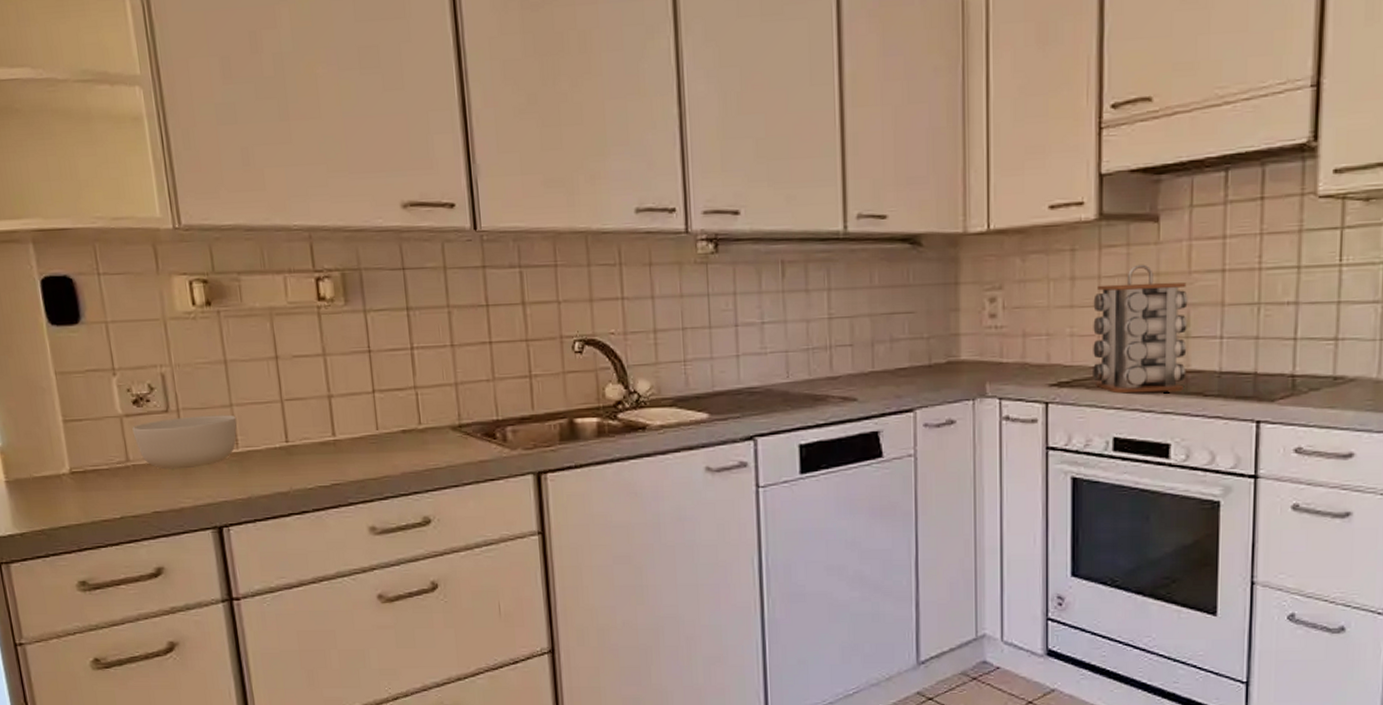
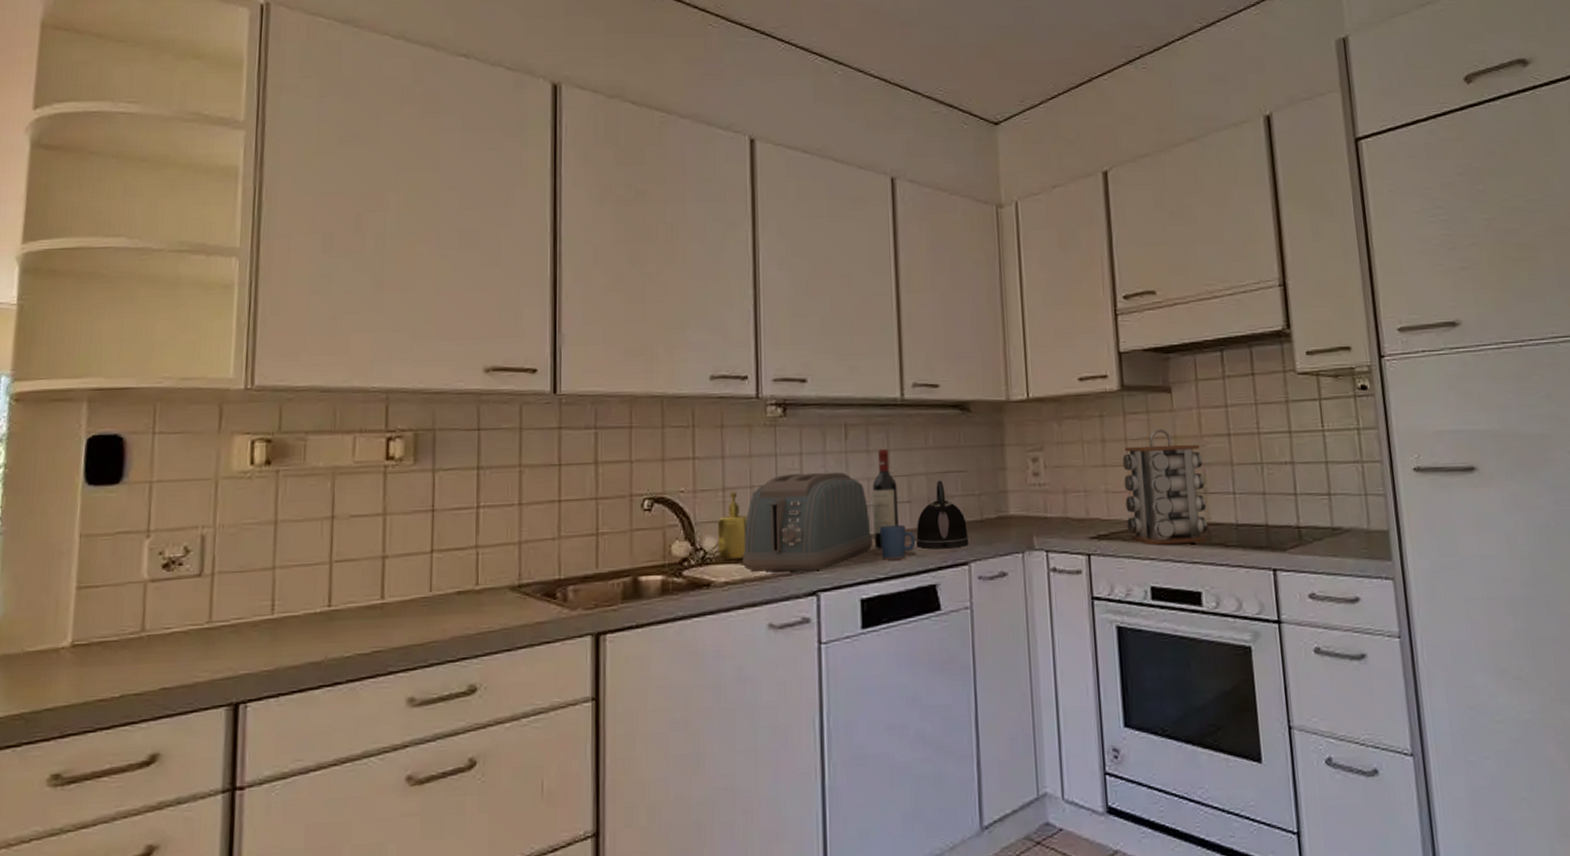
bowl: present [132,415,238,470] -> none [155,578,278,640]
soap dispenser: none [650,333,681,405] -> present [717,491,748,561]
toaster: none [677,313,812,417] -> present [743,472,873,572]
wine bottle: none [811,289,840,395] -> present [872,449,899,550]
mug: none [818,369,857,406] -> present [879,524,915,560]
kettle: none [857,322,916,395] -> present [915,480,970,549]

